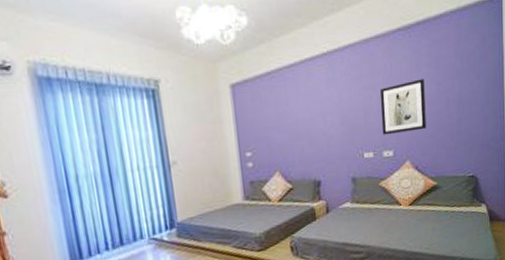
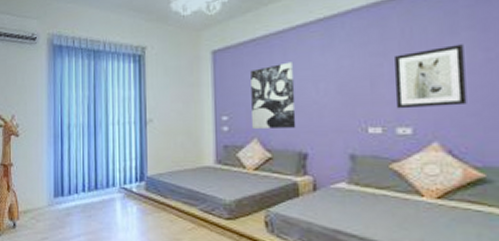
wall art: none [268,95,311,162] -> present [251,62,296,129]

